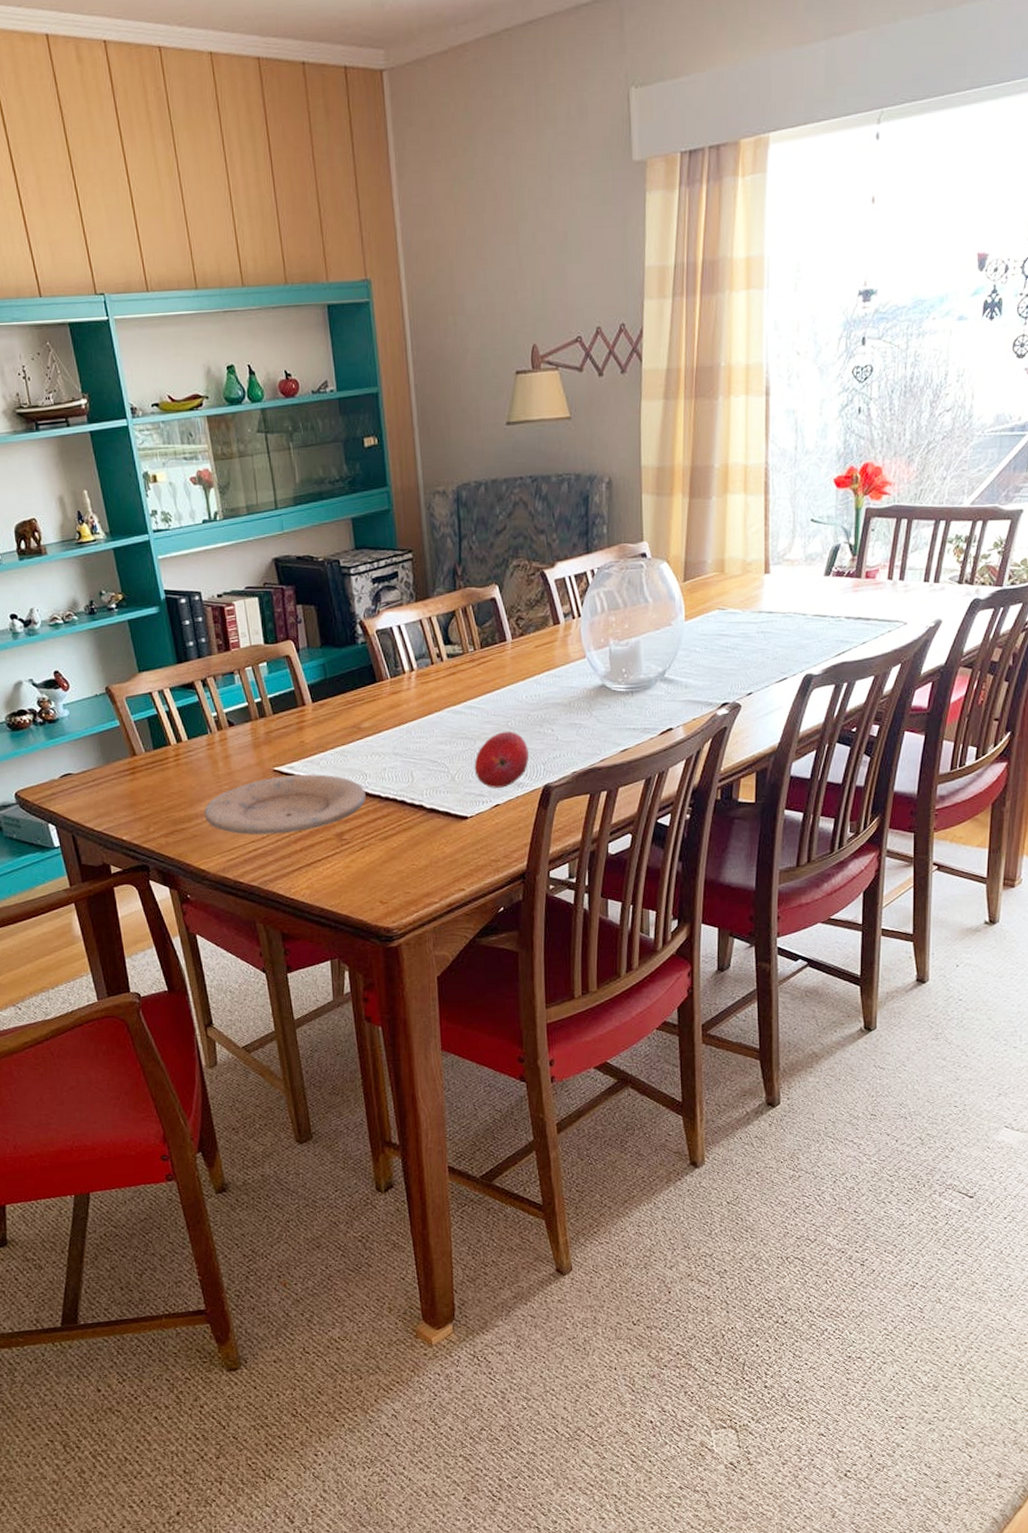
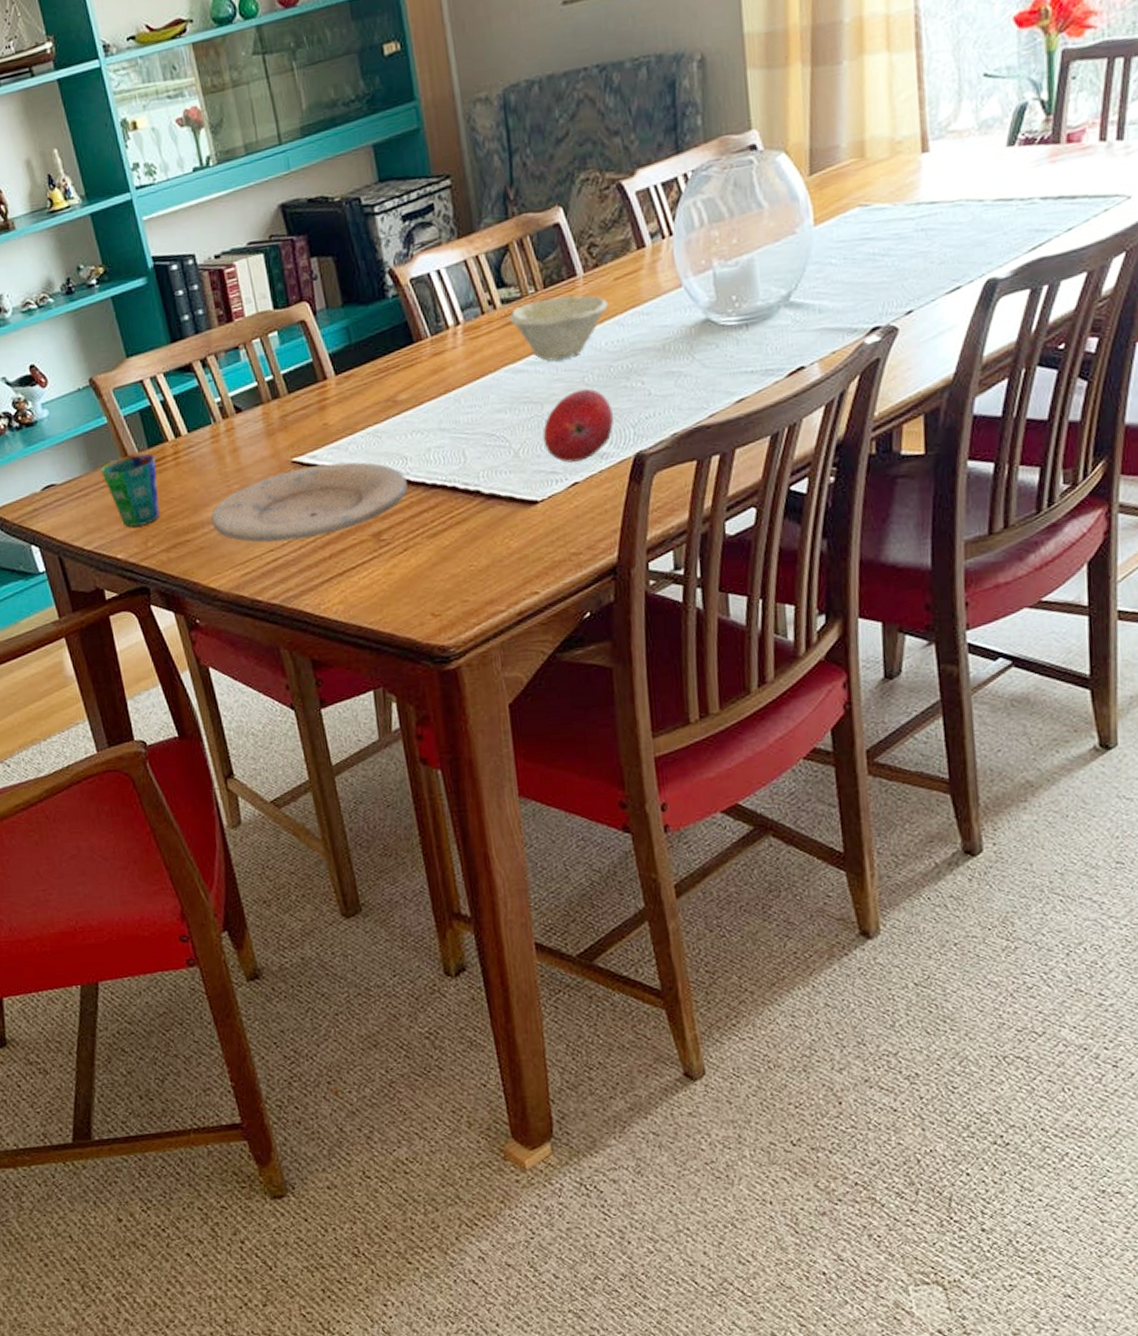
cup: none [111,753,161,814] -> present [100,453,160,527]
bowl: none [451,656,529,707] -> present [507,295,608,361]

